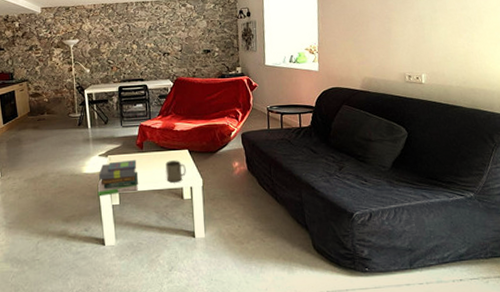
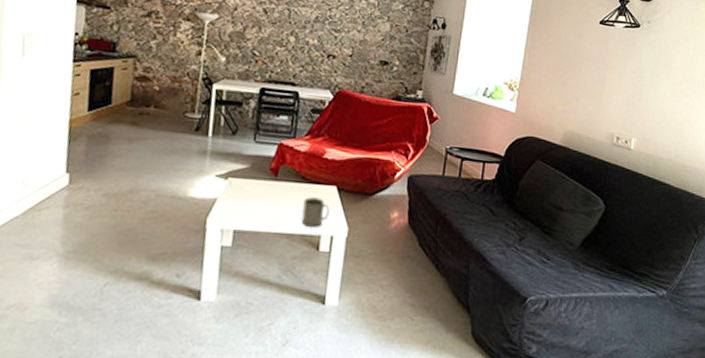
books: present [97,160,139,197] -> none [203,187,266,233]

